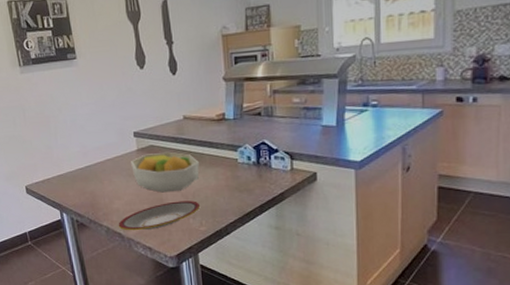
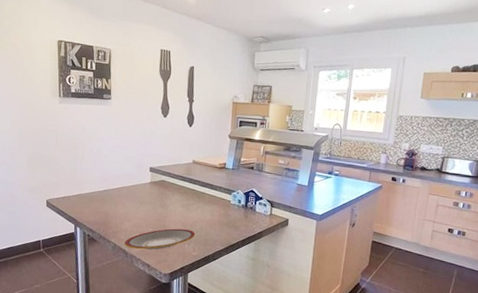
fruit bowl: present [131,151,200,193] -> none [143,187,200,221]

